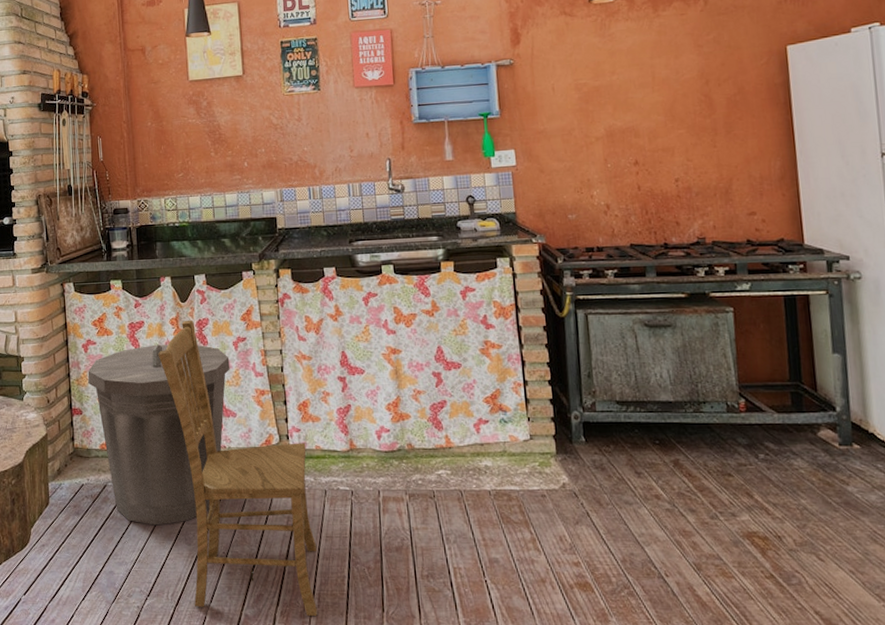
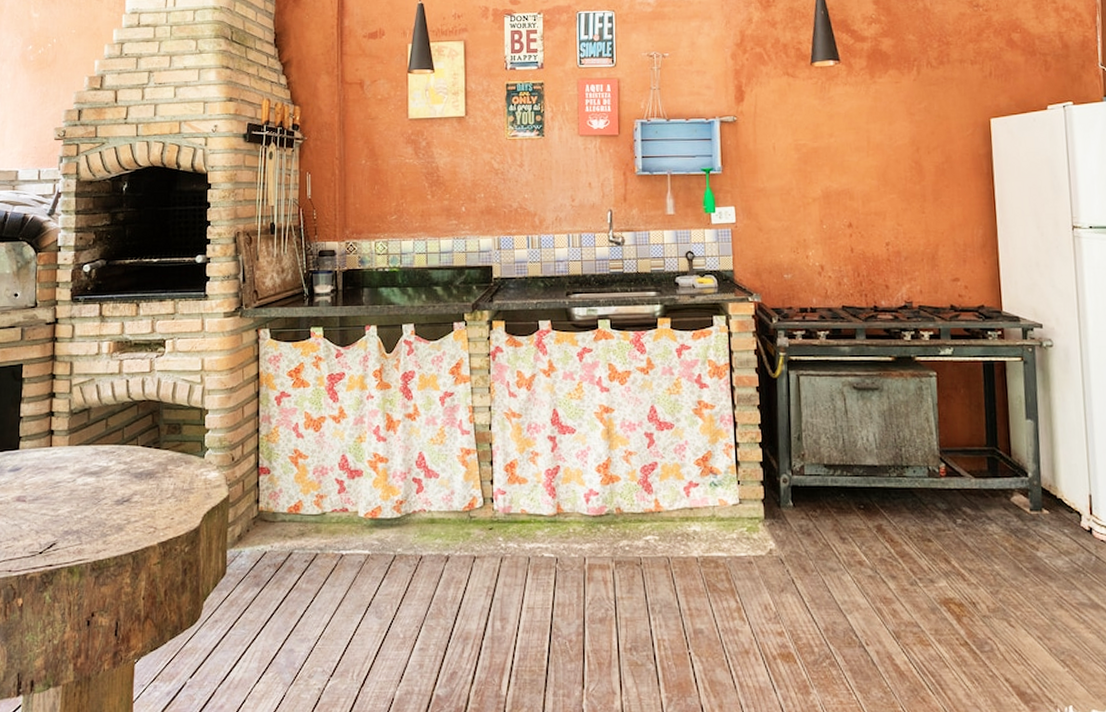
trash can: present [88,344,230,526] -> none [279,398,435,597]
dining chair: present [158,320,317,617] -> none [358,372,517,696]

